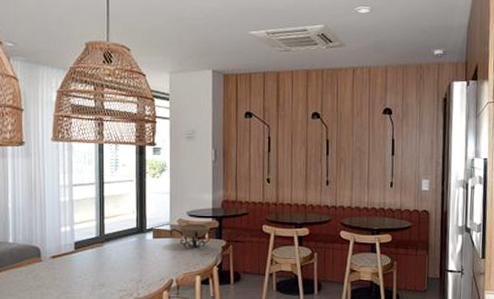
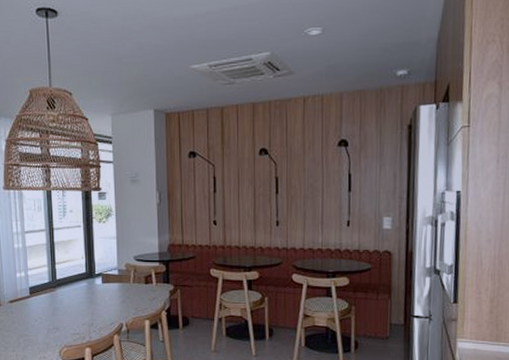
decorative bowl: present [169,223,219,249] -> none [117,268,166,293]

